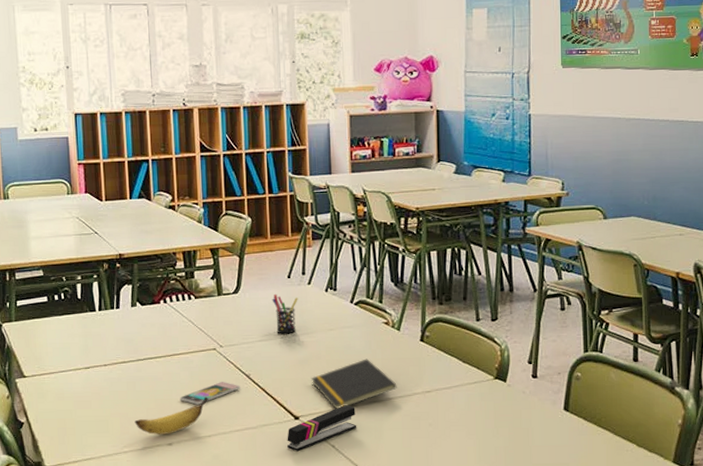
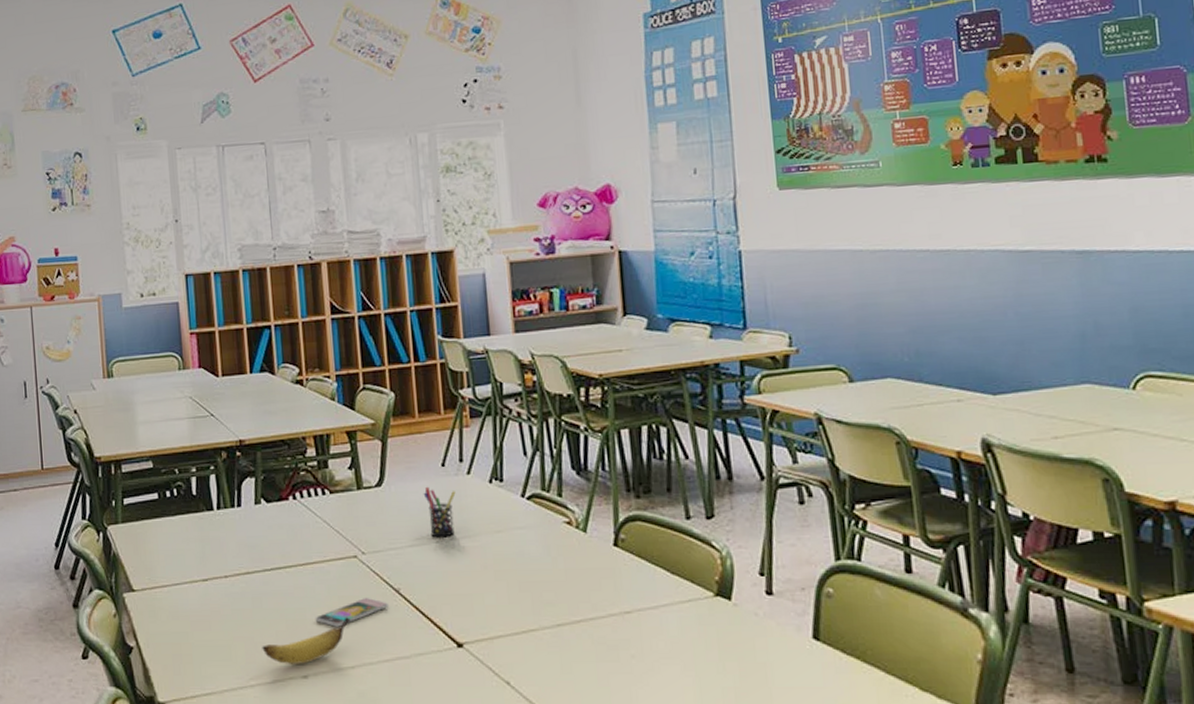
stapler: present [287,404,357,452] -> none [449,628,538,689]
notepad: present [311,358,397,409] -> none [475,569,587,634]

